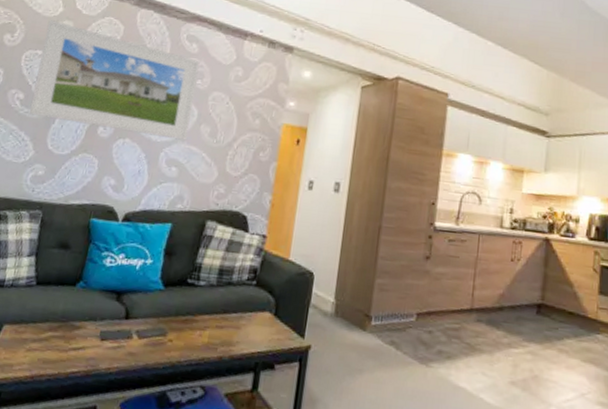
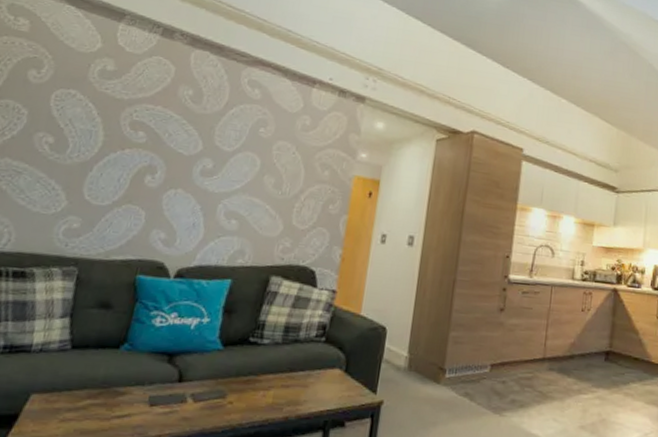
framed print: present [29,20,200,141] -> none [60,56,263,192]

